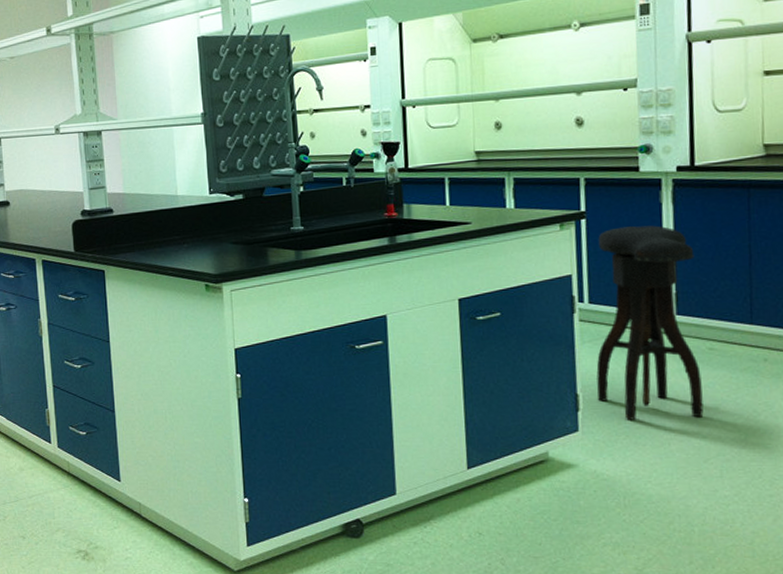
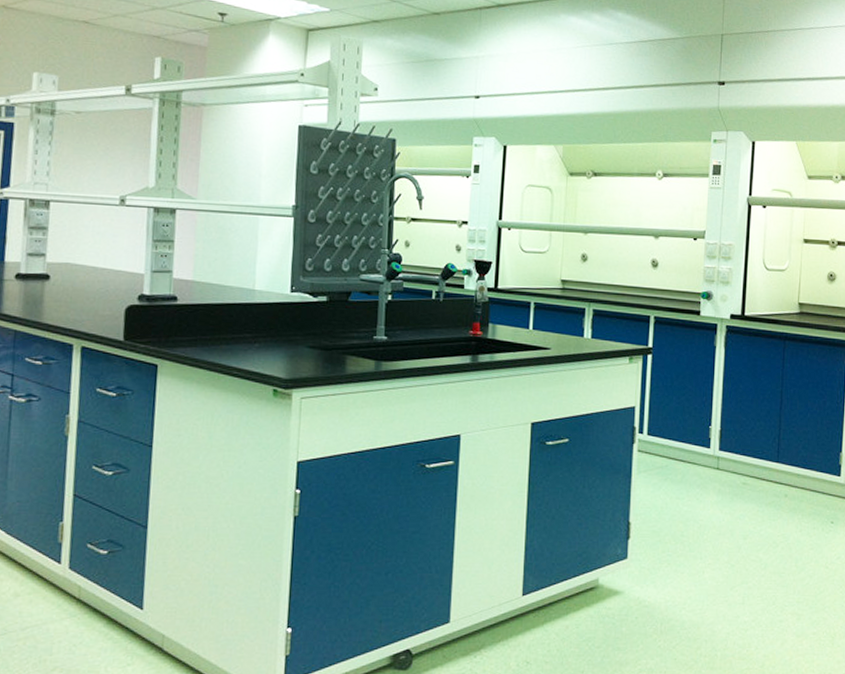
stool: present [596,225,704,420] -> none [647,365,738,549]

